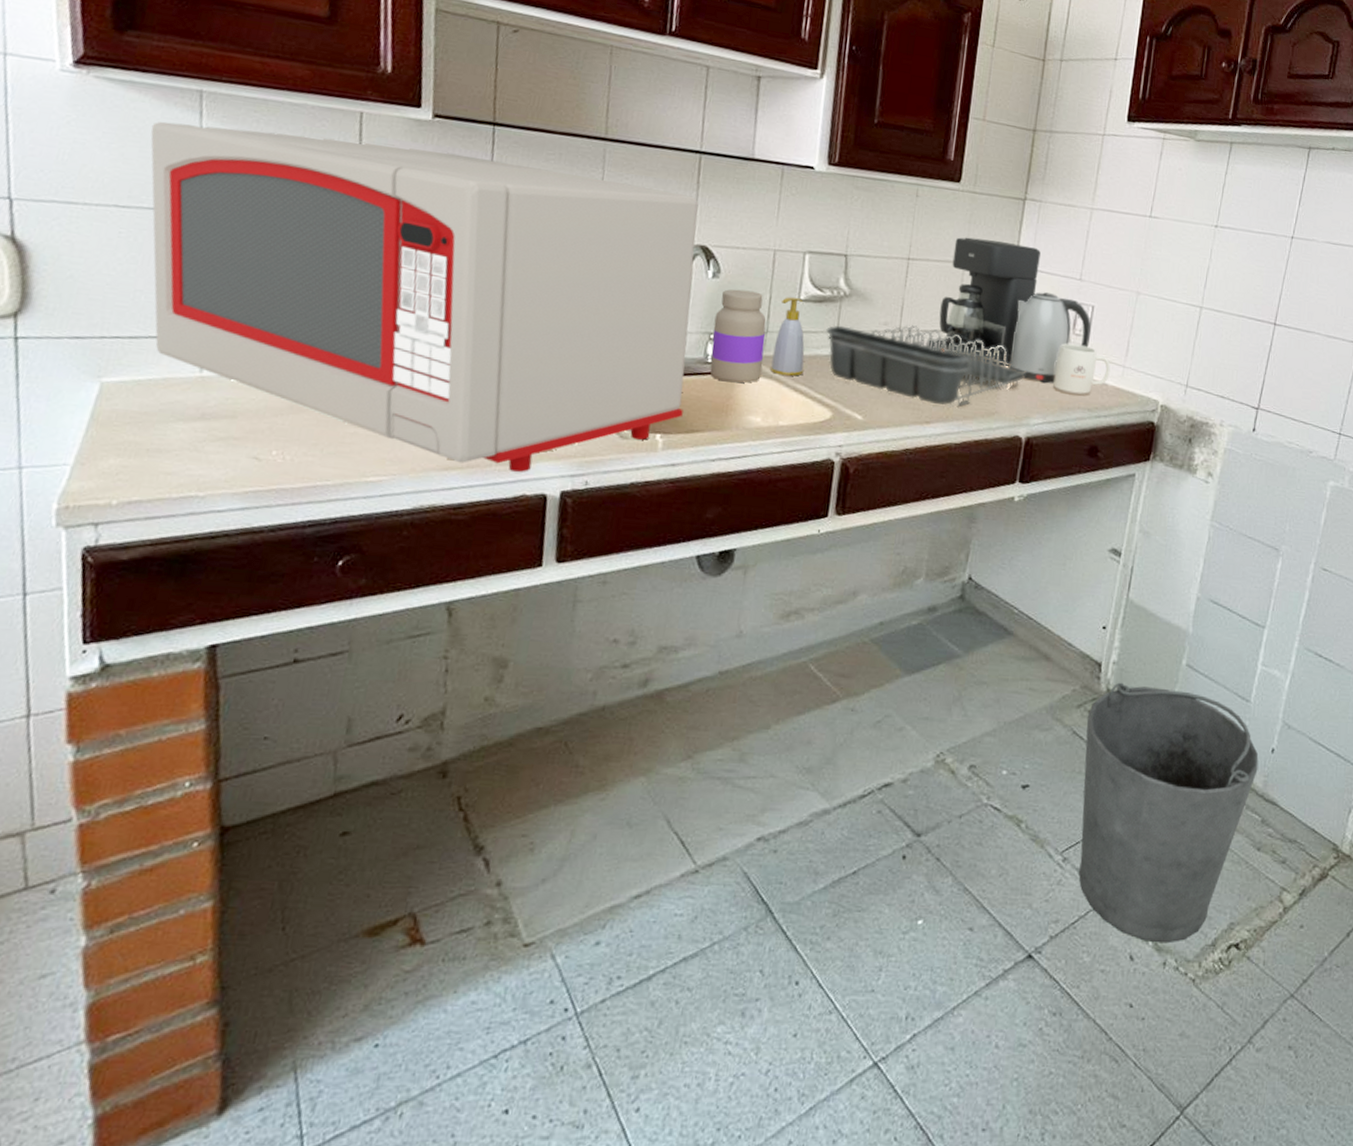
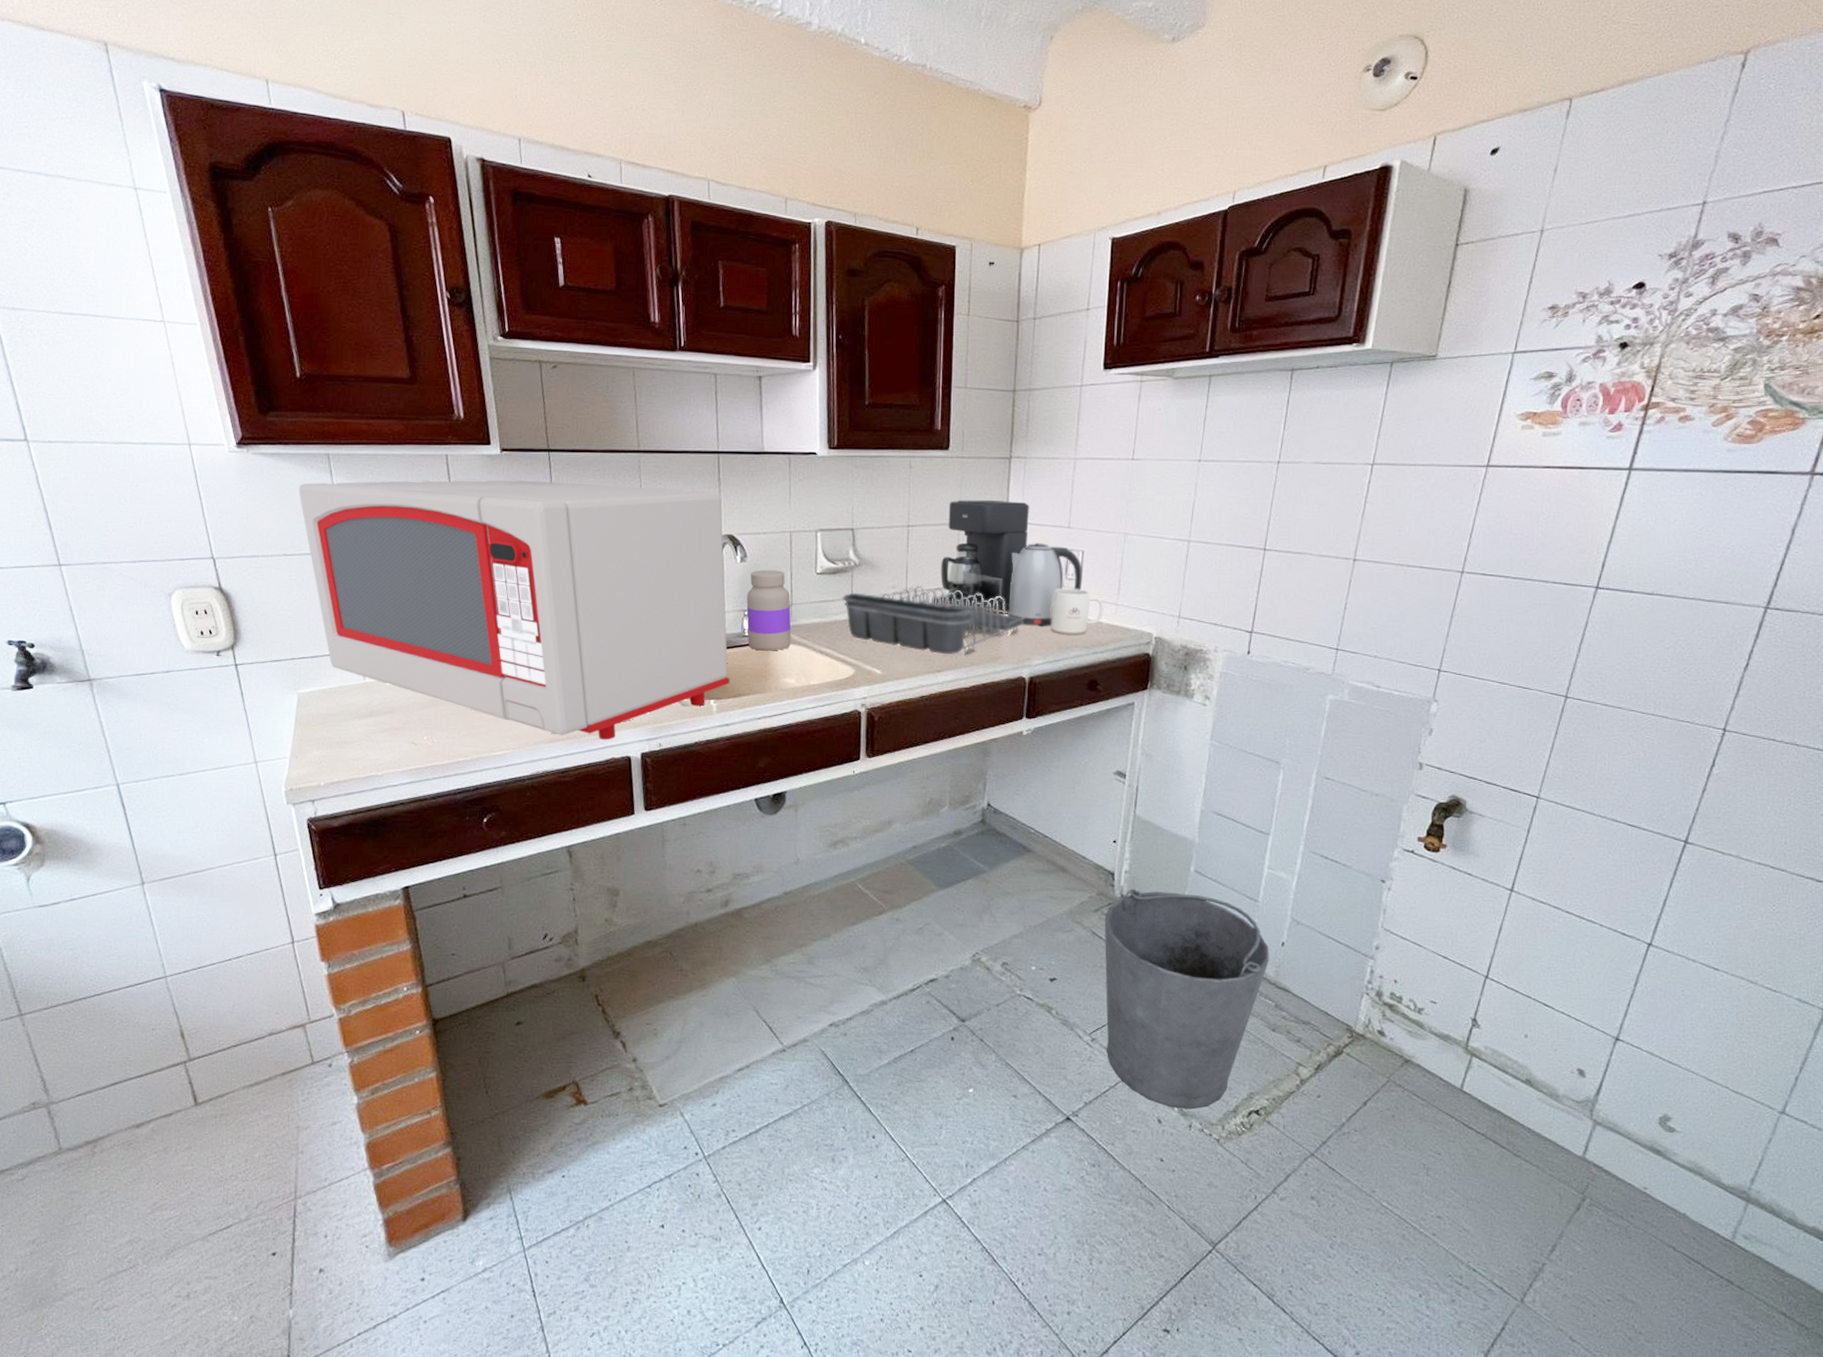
soap bottle: present [769,296,805,377] -> none [797,571,827,642]

